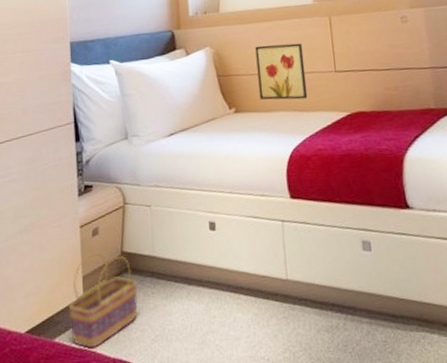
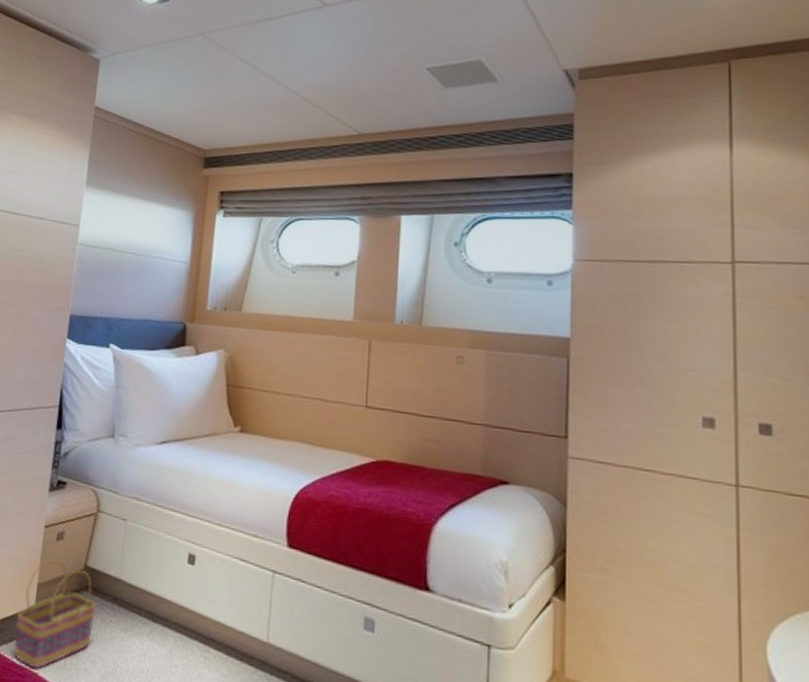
wall art: present [255,43,308,100] -> none [272,359,332,432]

